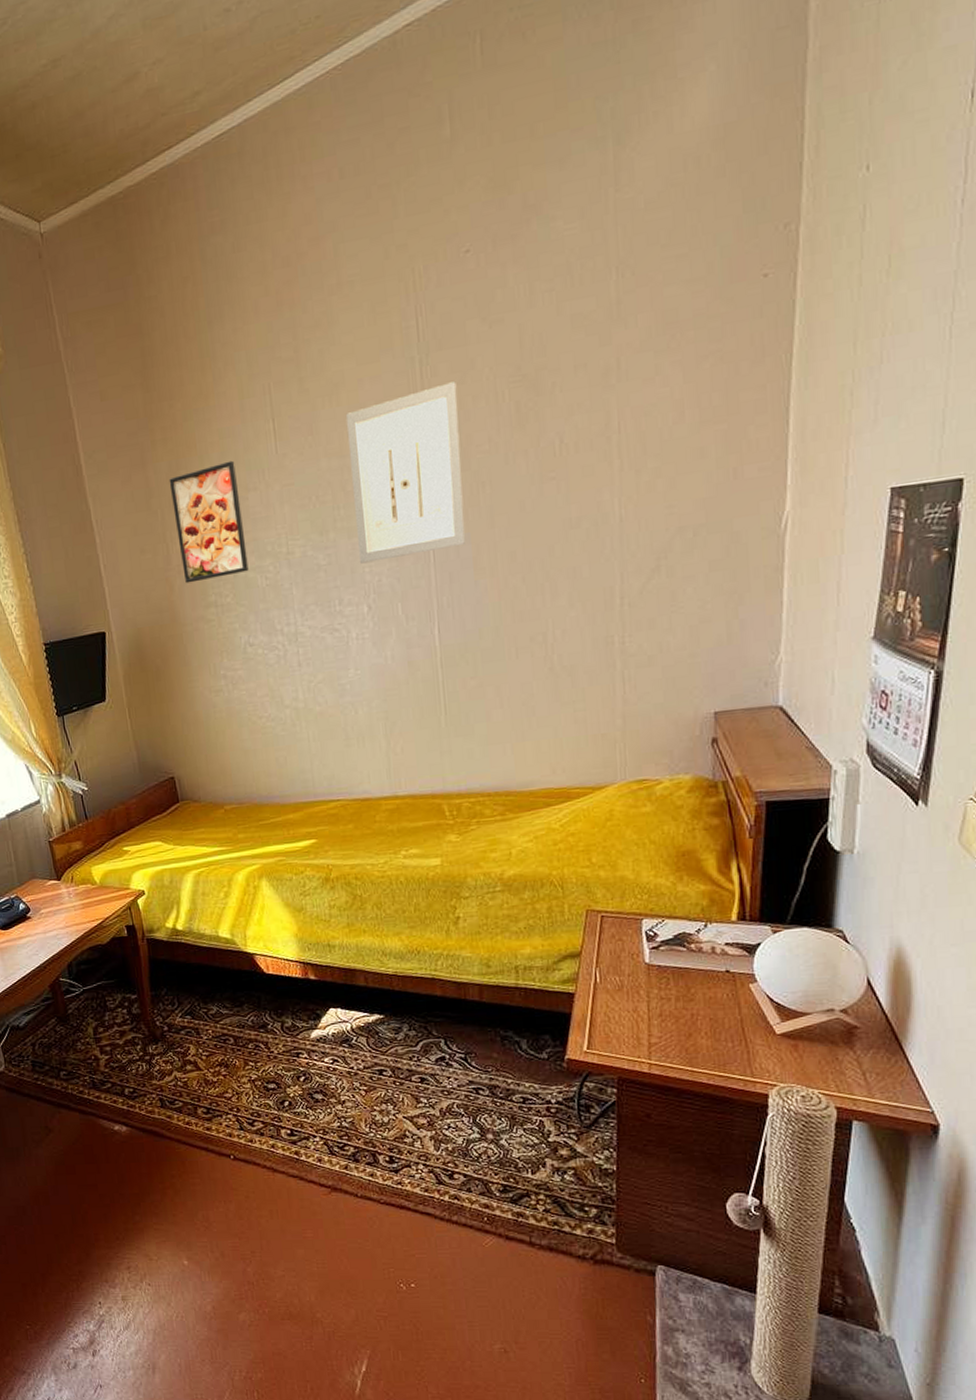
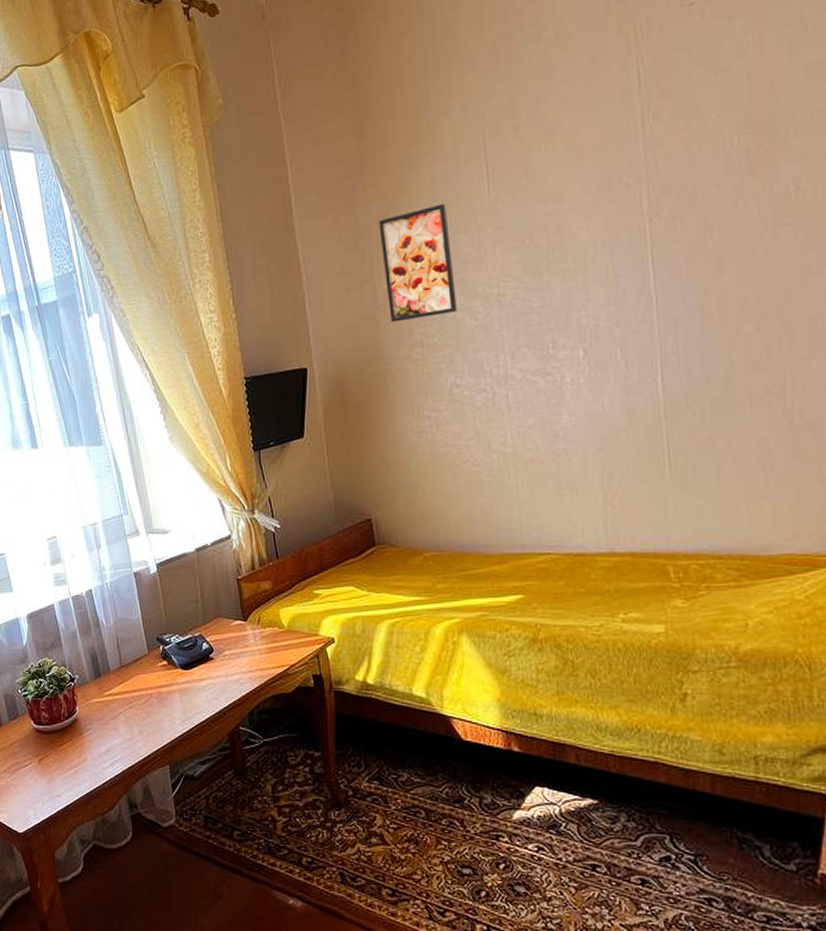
wall art: present [345,381,465,564] -> none [562,128,691,307]

